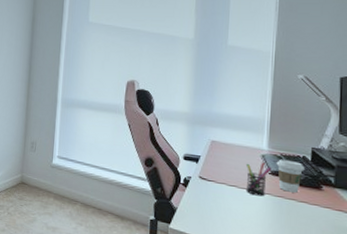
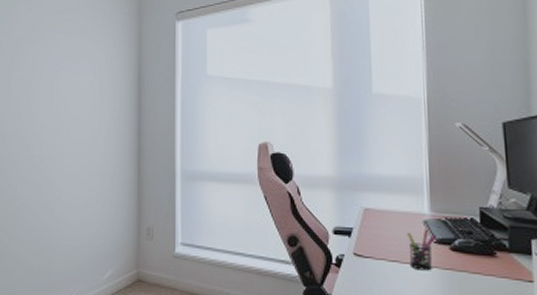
coffee cup: present [276,159,305,193] -> none [441,223,474,263]

